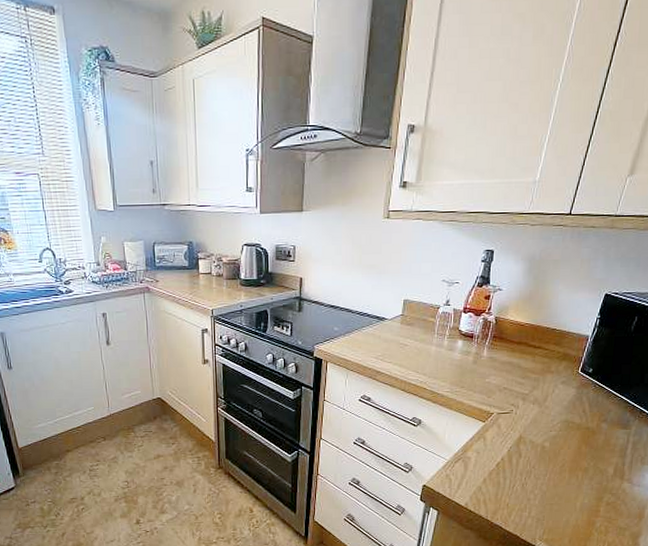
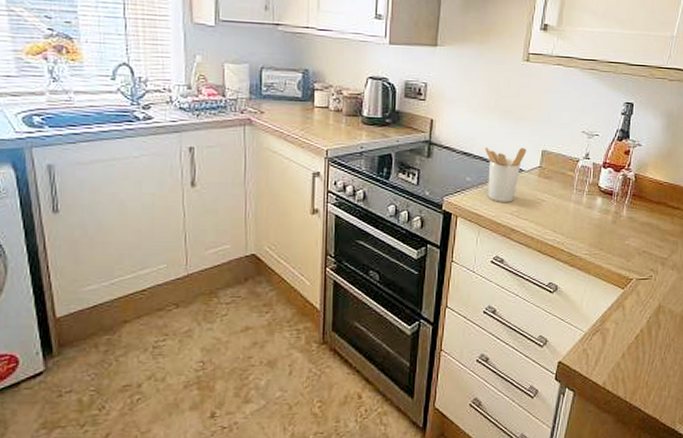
utensil holder: none [350,298,390,348] -> present [485,147,527,202]

